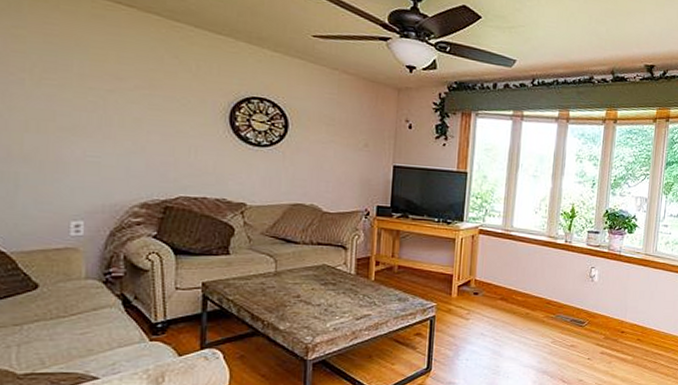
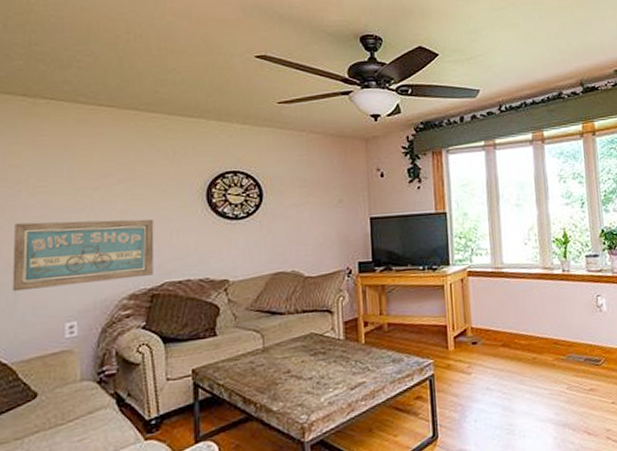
wall art: none [12,112,172,188] -> present [12,219,154,292]

